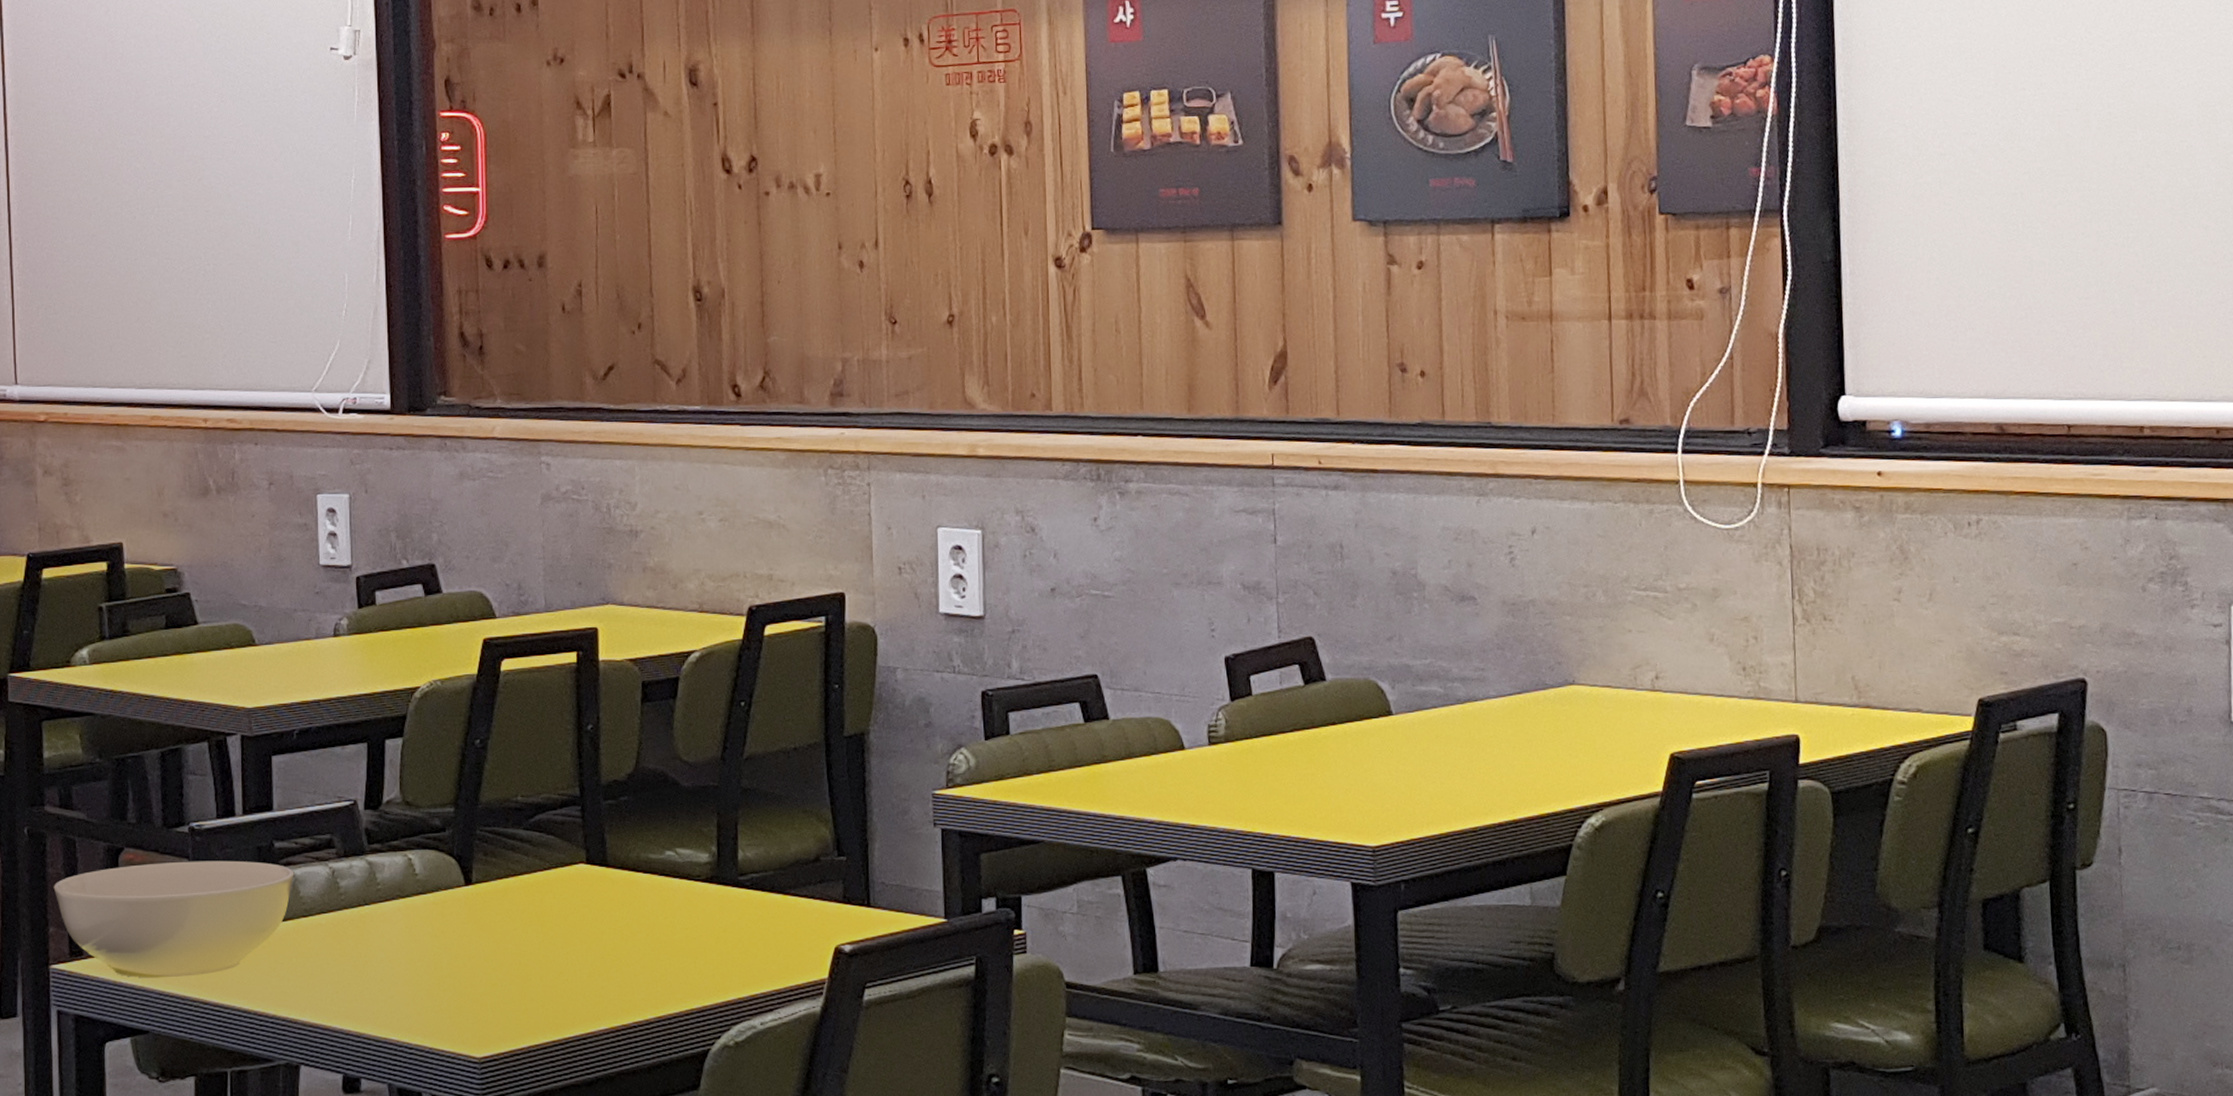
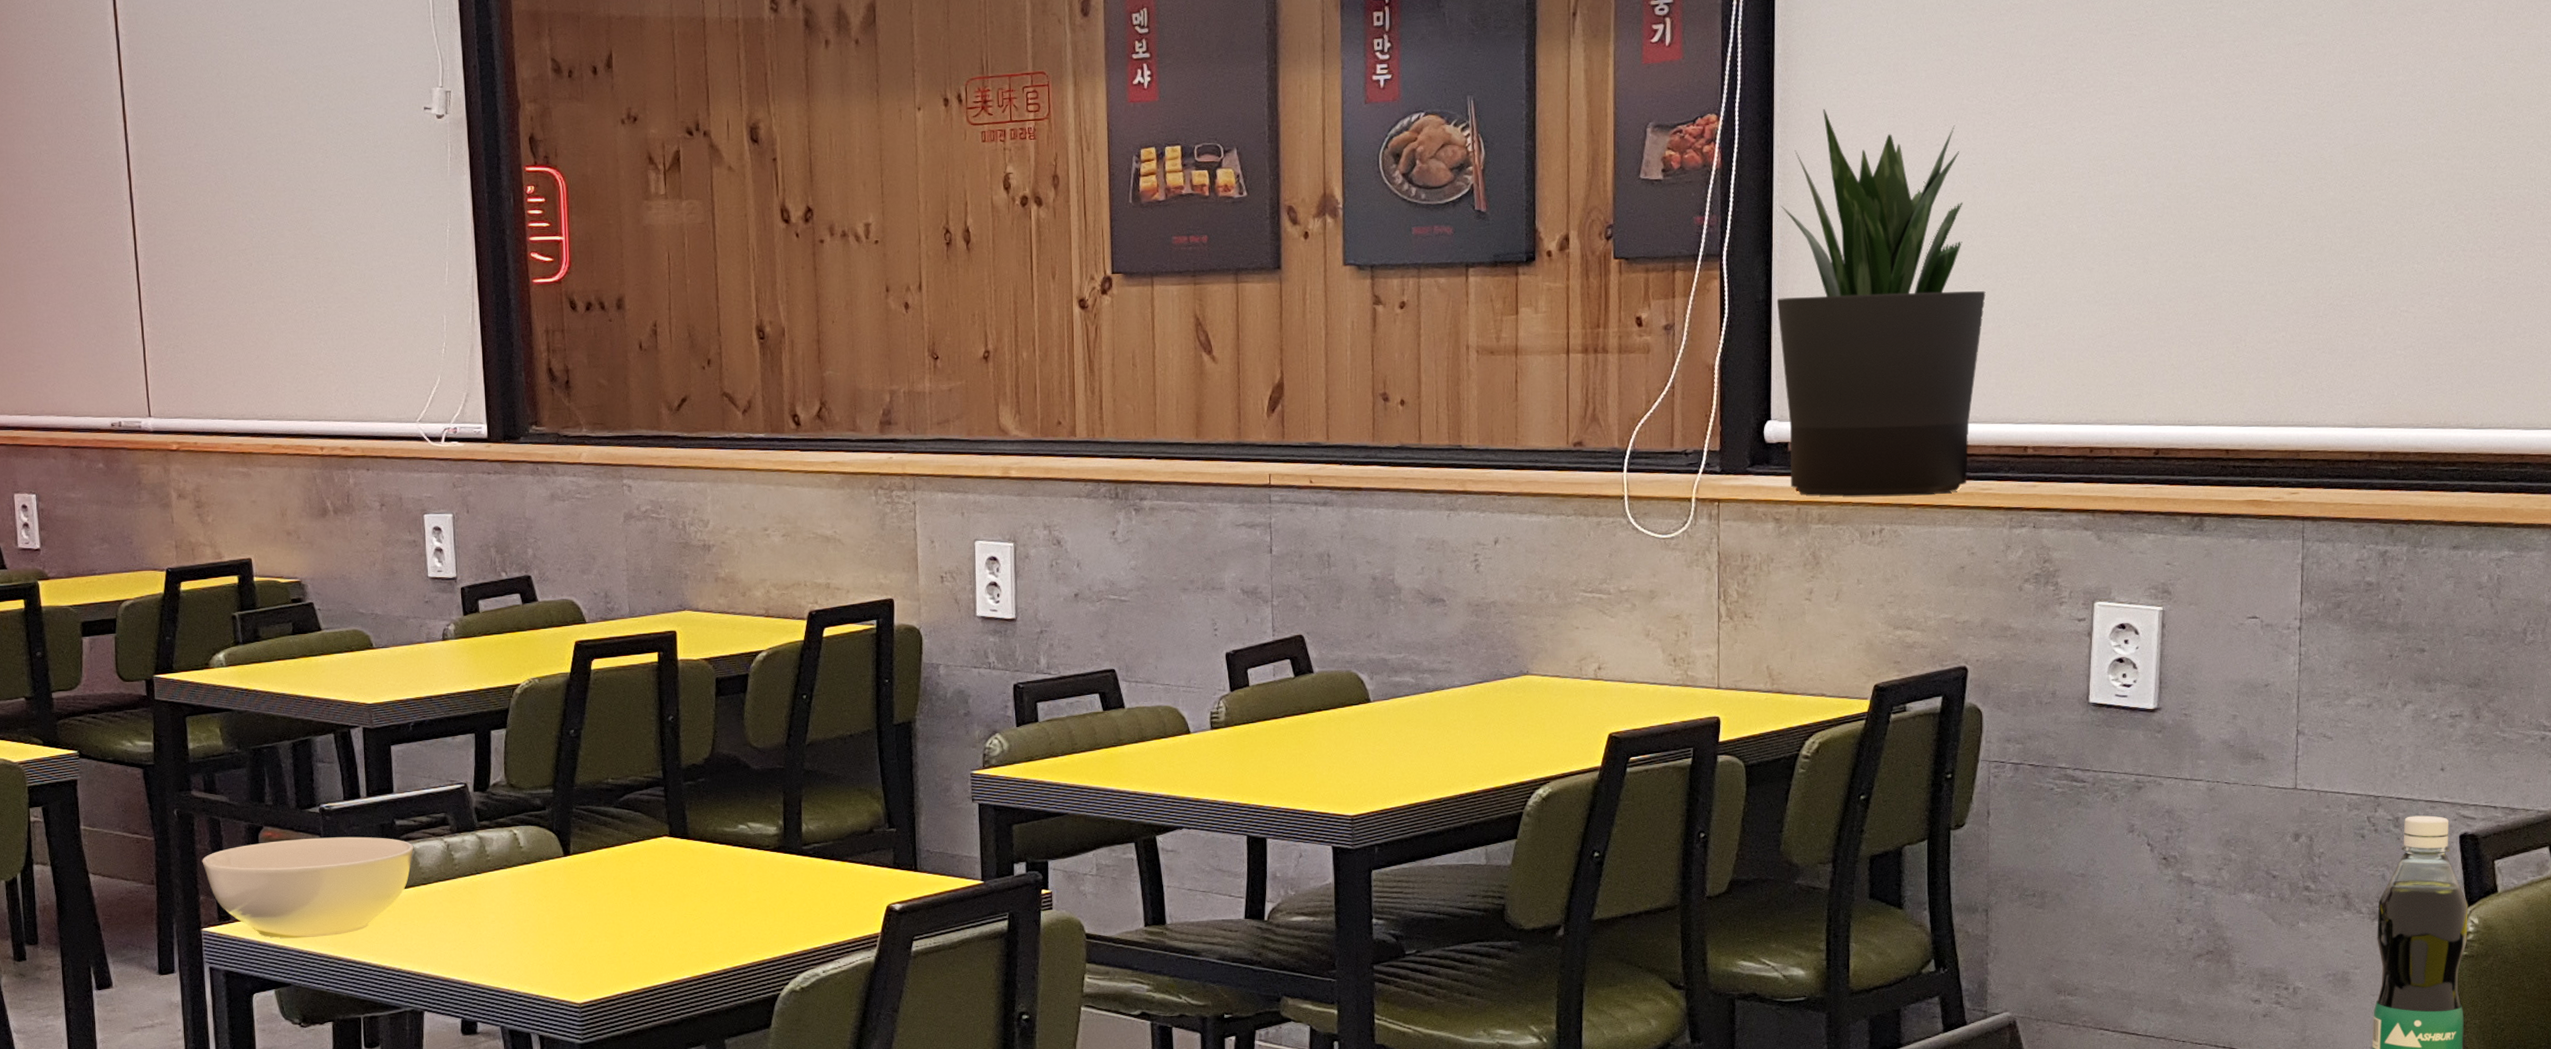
planter: none [1846,50,2087,482] -> present [1776,109,1986,496]

